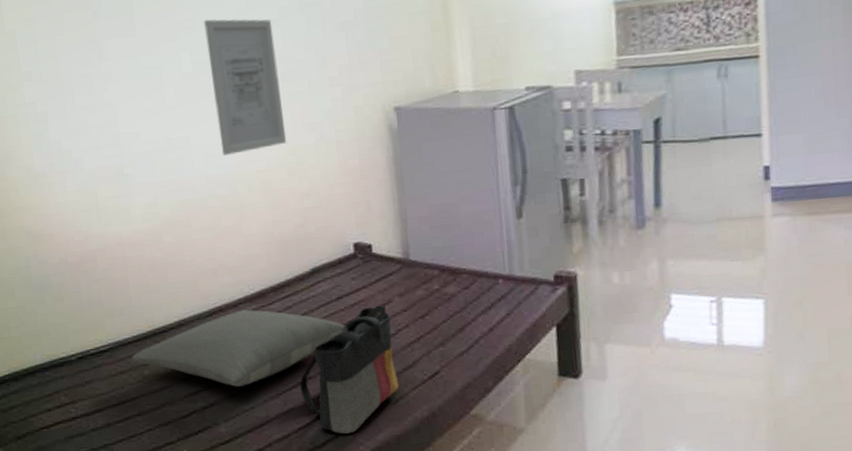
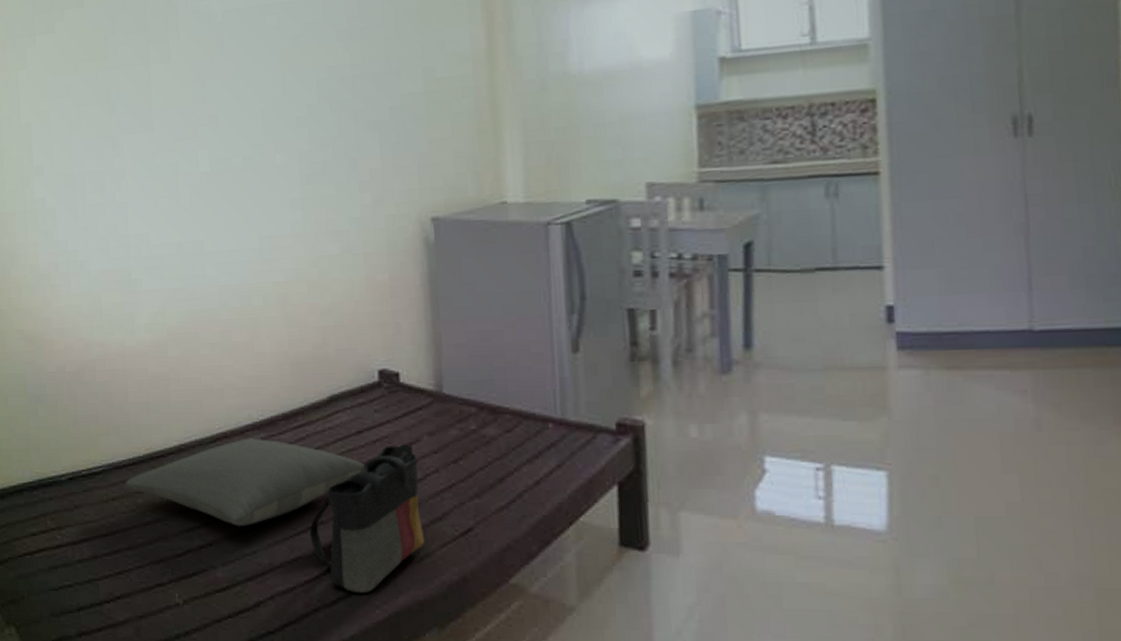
wall art: present [203,19,287,156] -> none [224,115,309,264]

